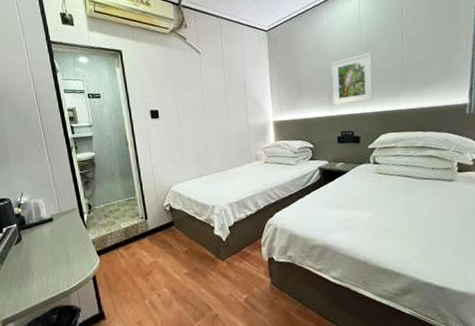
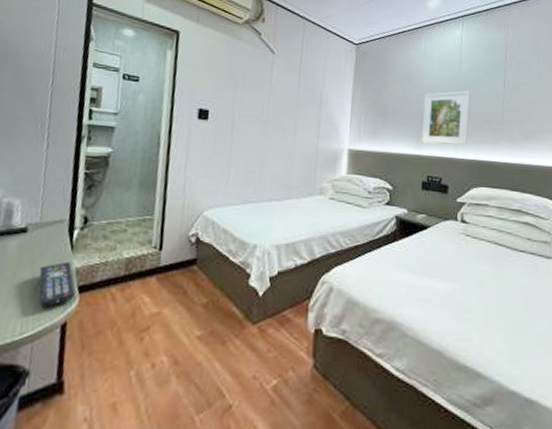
remote control: none [68,236,96,268] -> present [39,261,76,307]

